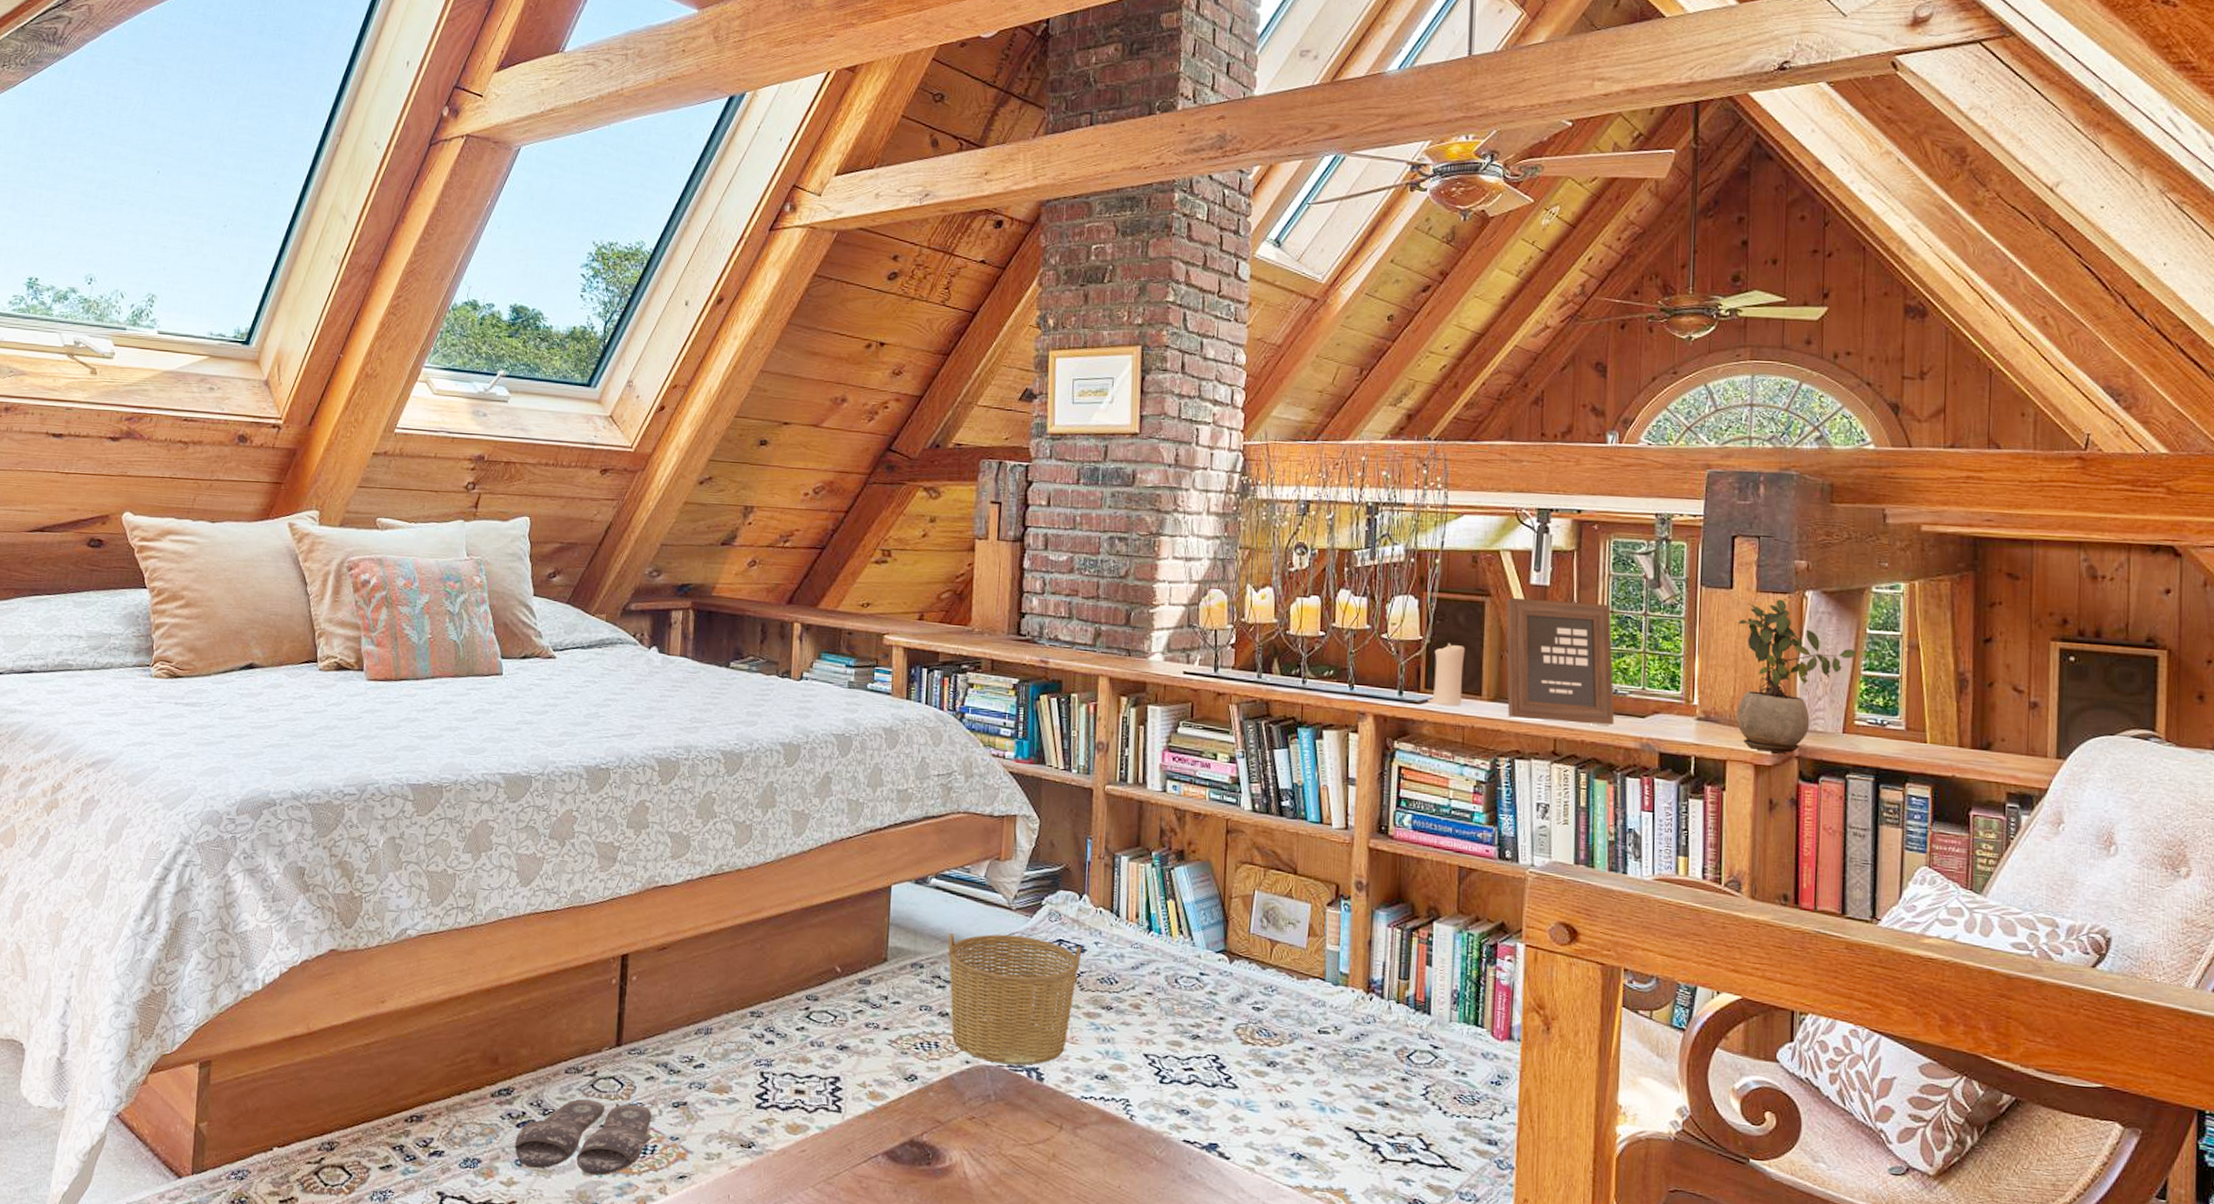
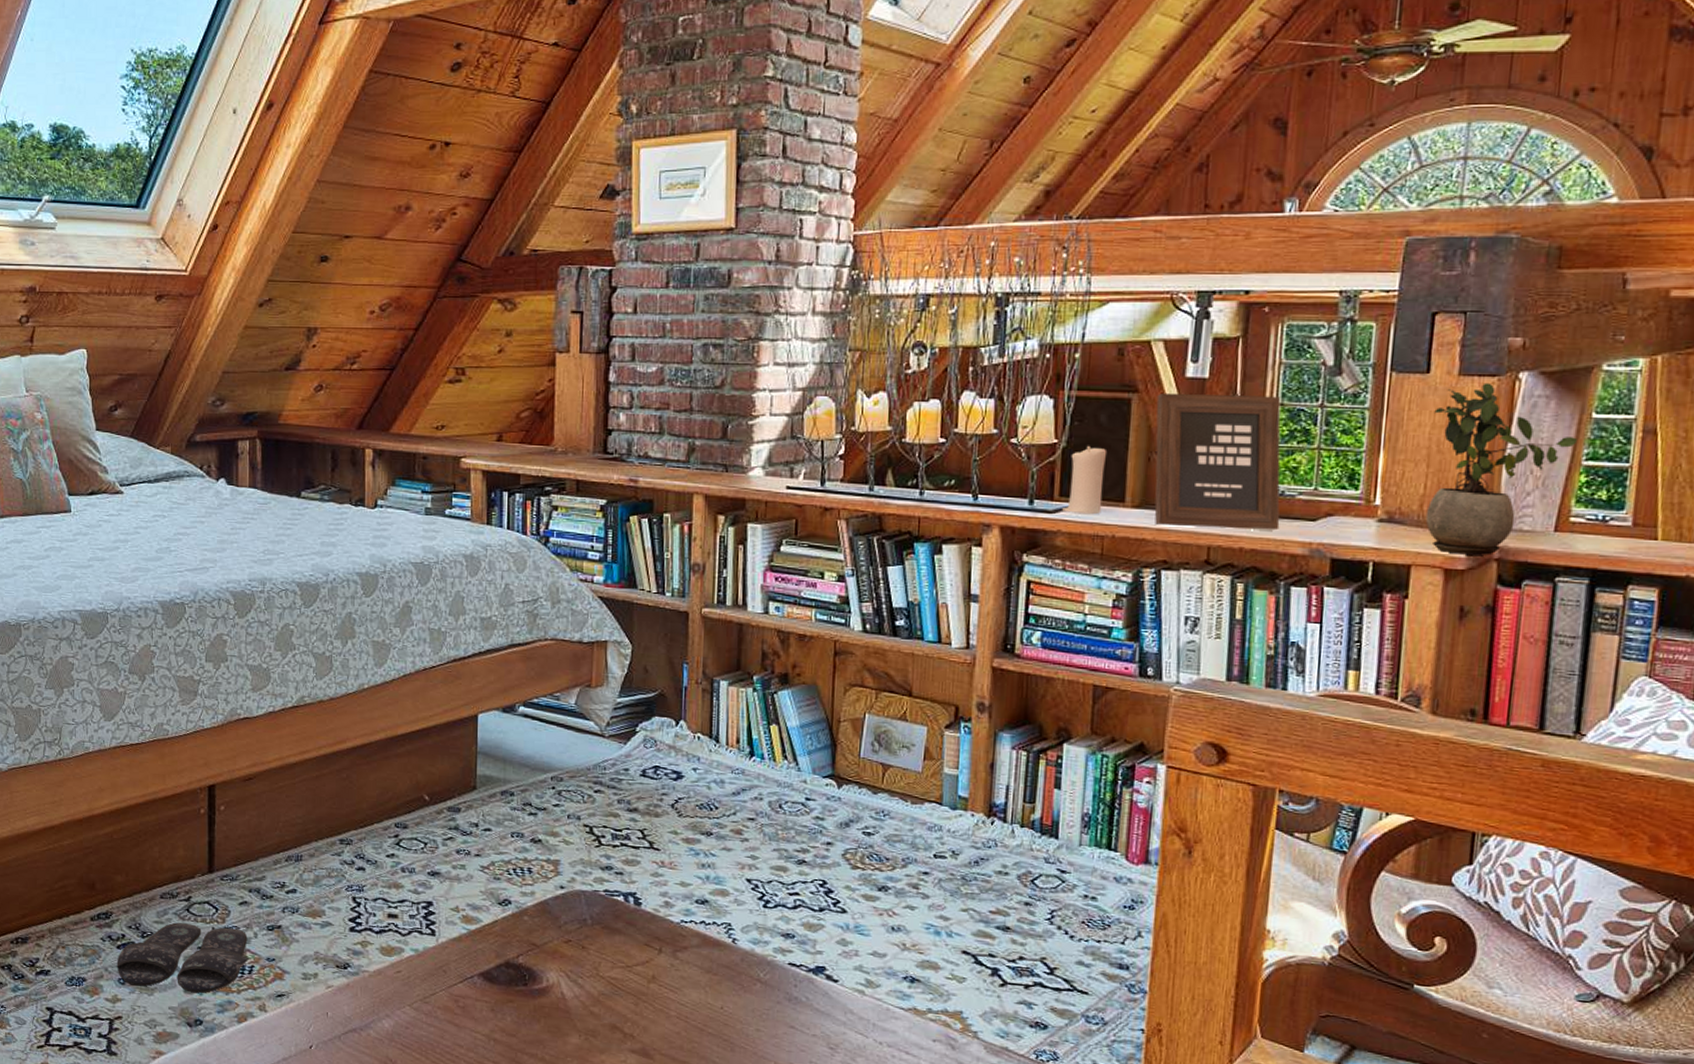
basket: present [948,933,1082,1066] -> none [539,761,680,891]

